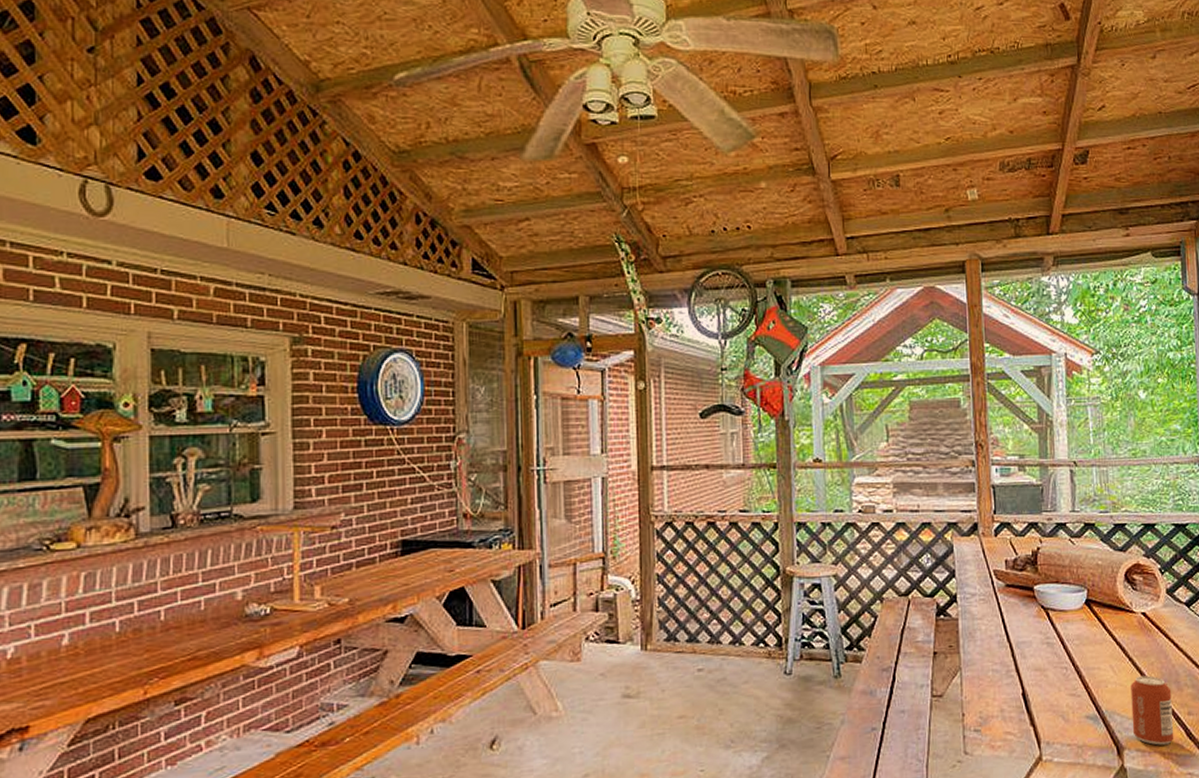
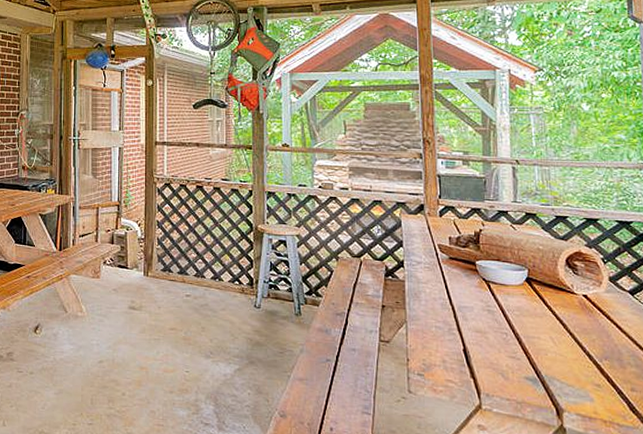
can: present [1131,675,1174,745] -> none [571,350,616,414]

